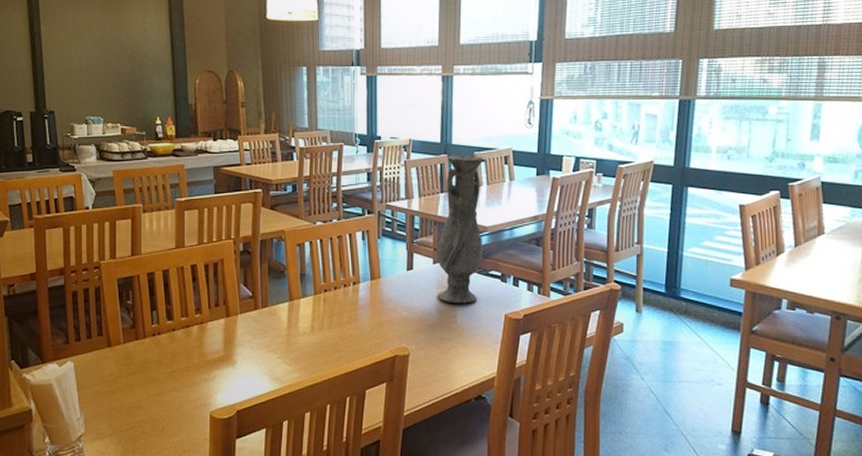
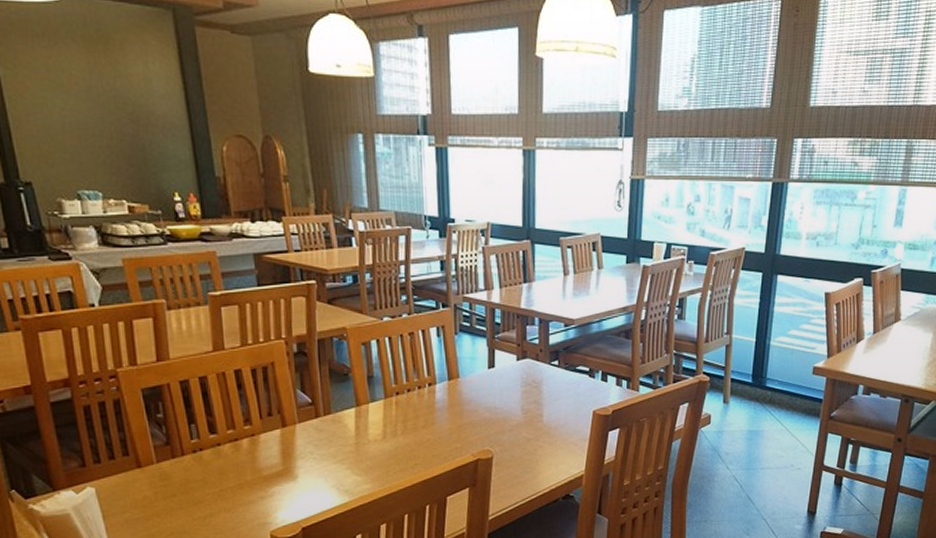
vase: present [437,154,484,304] -> none [521,240,571,402]

